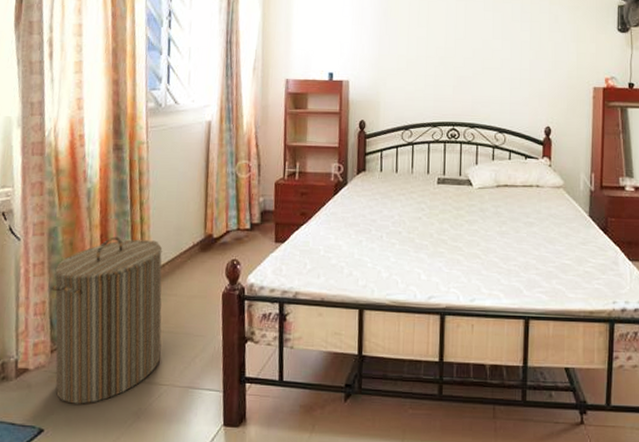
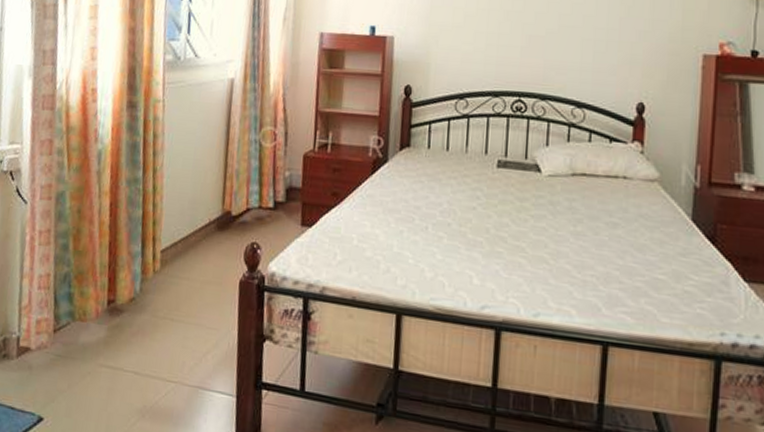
laundry hamper: present [49,236,163,404] -> none [55,206,176,395]

